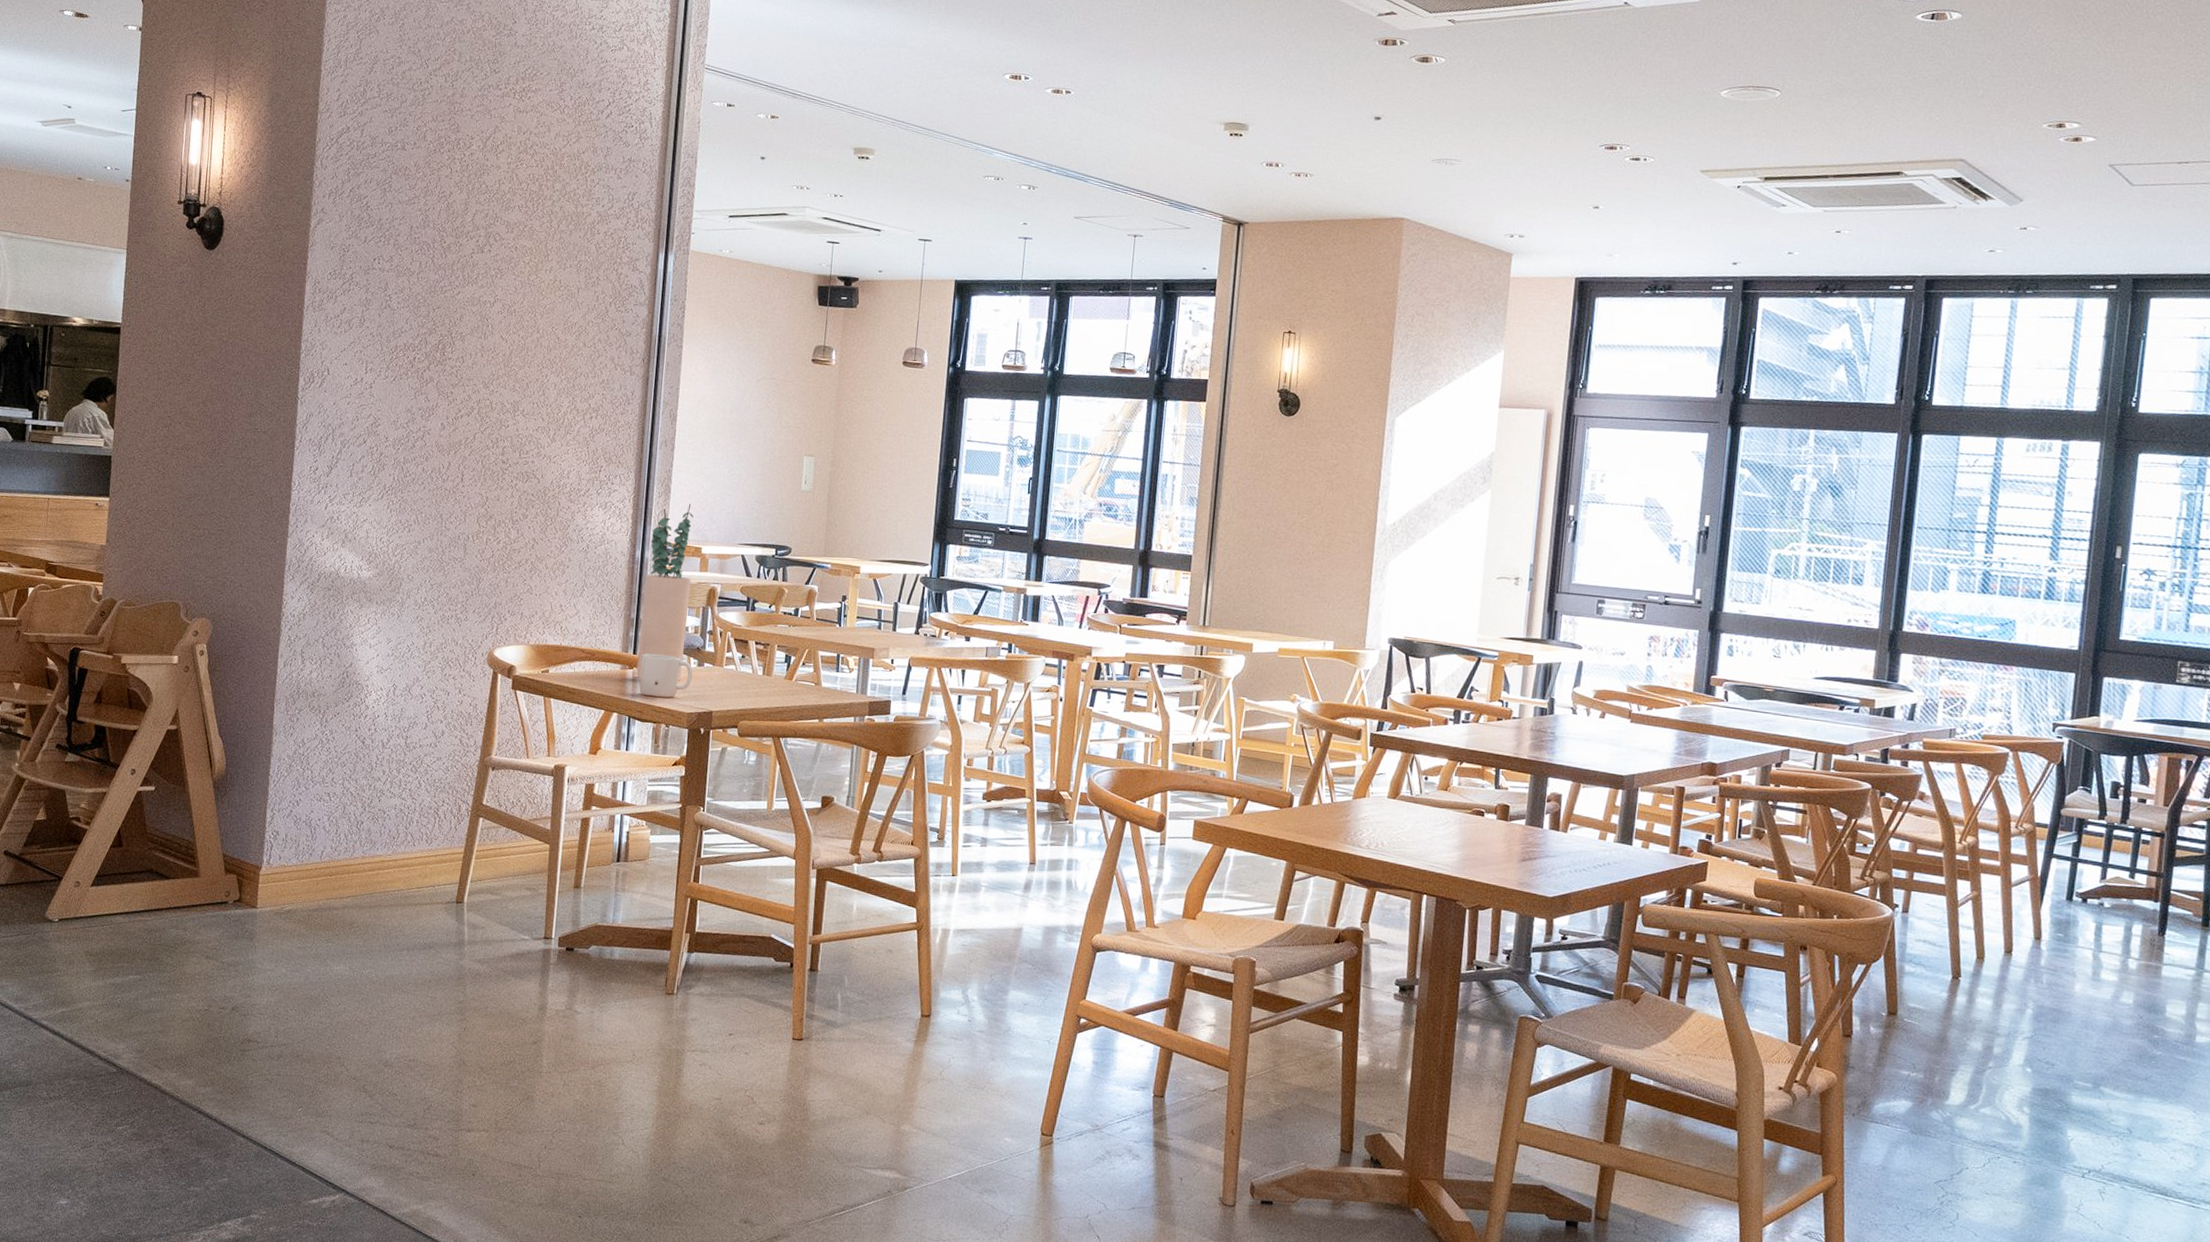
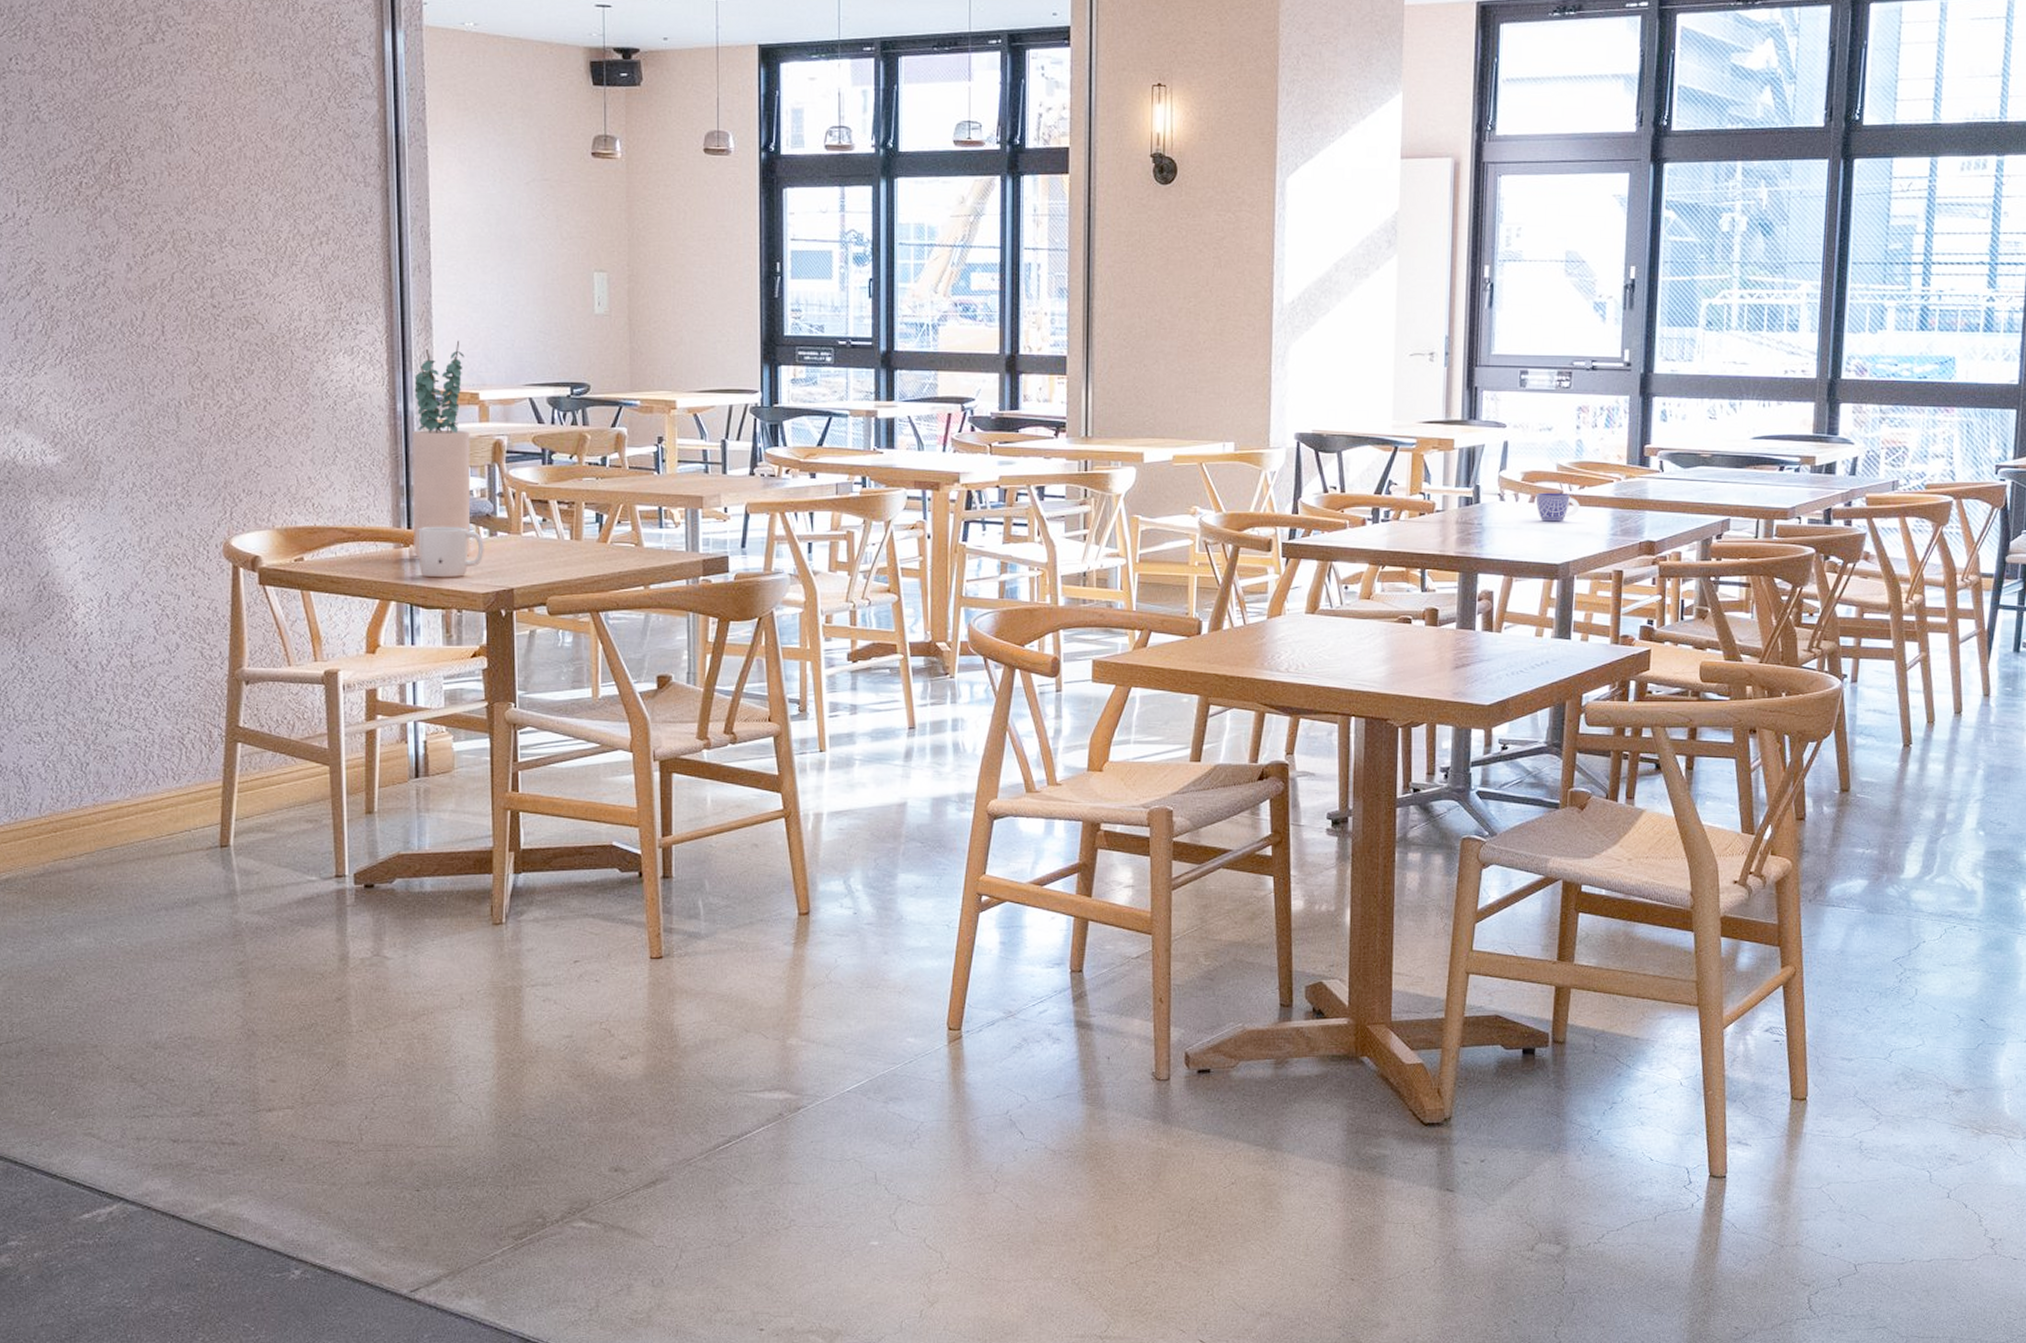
cup: none [1606,710,1647,738] -> present [1535,492,1580,522]

